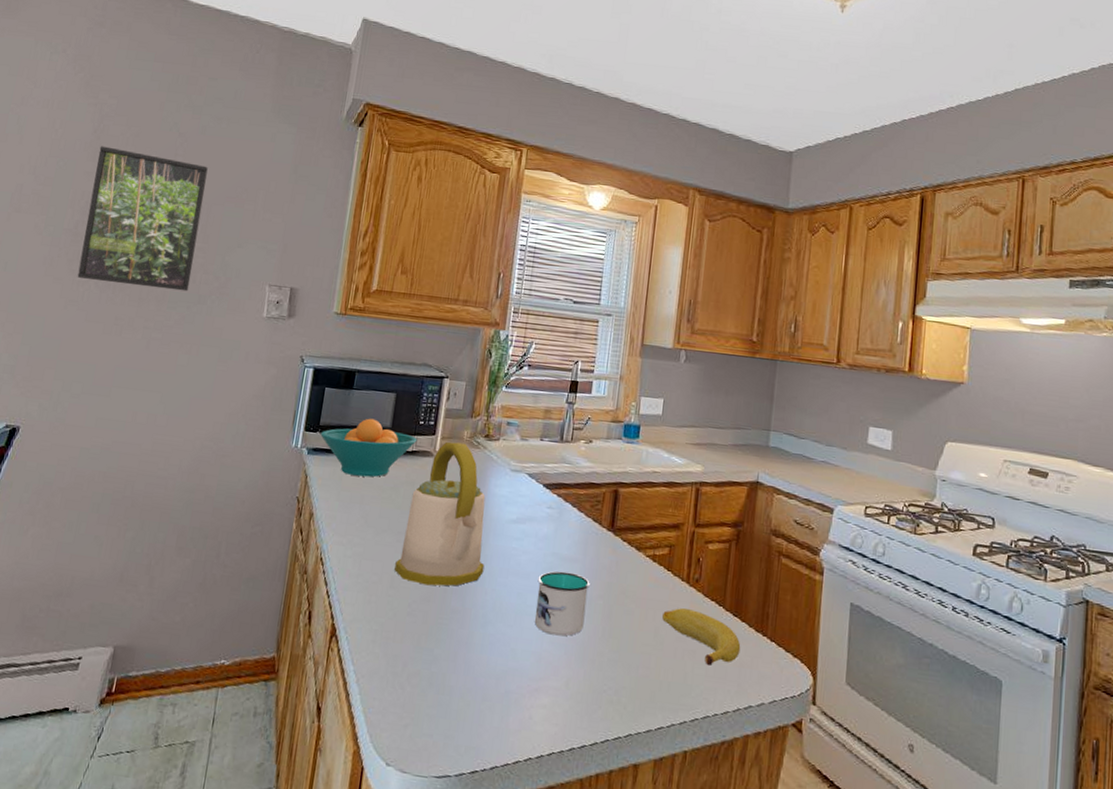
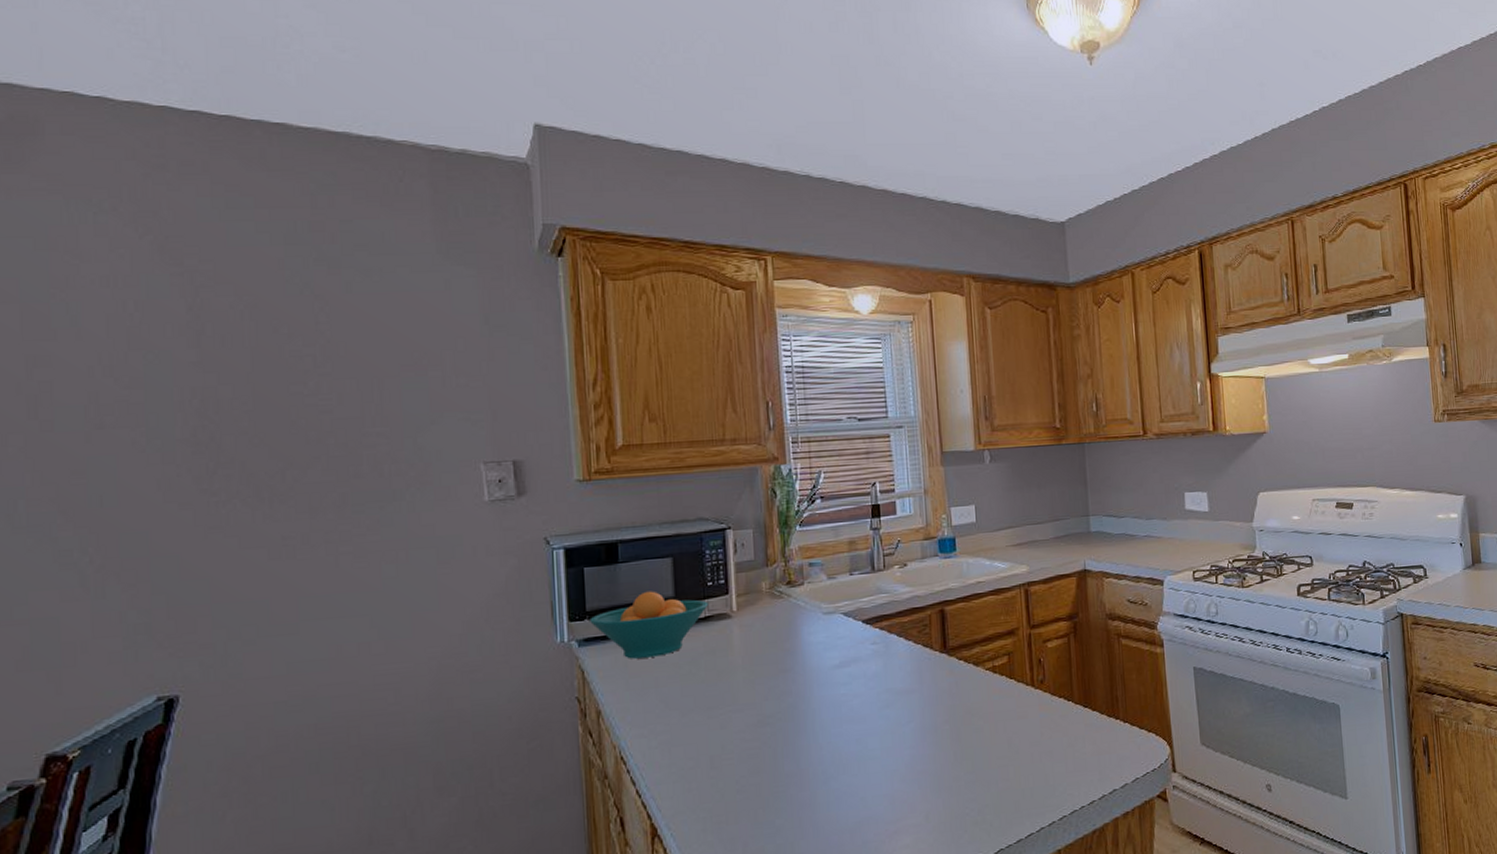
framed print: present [77,146,208,292] -> none [203,326,376,498]
kettle: present [394,442,486,586] -> none [711,596,814,757]
mug: present [534,571,590,636] -> none [875,704,934,773]
banana: present [662,608,741,667] -> none [1013,711,1096,763]

